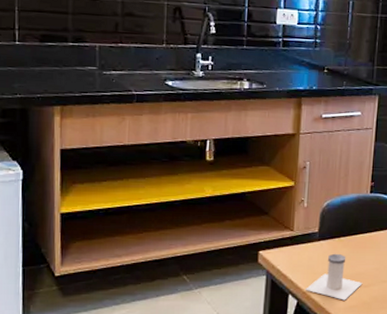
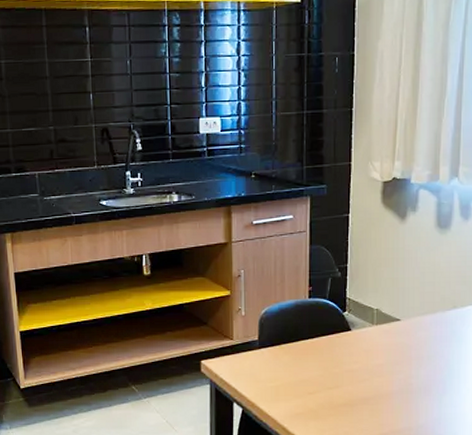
salt shaker: present [306,253,363,301] -> none [250,361,308,408]

